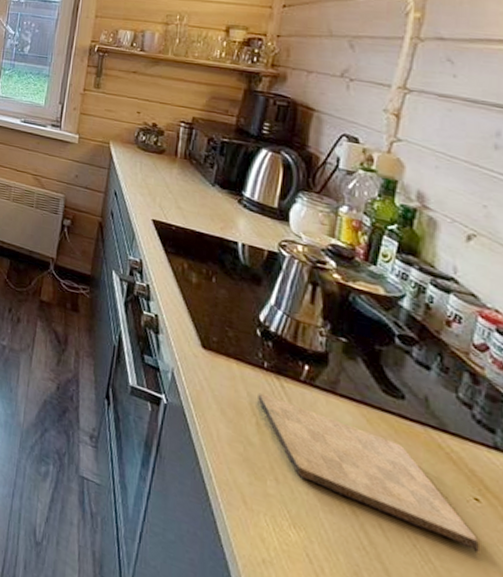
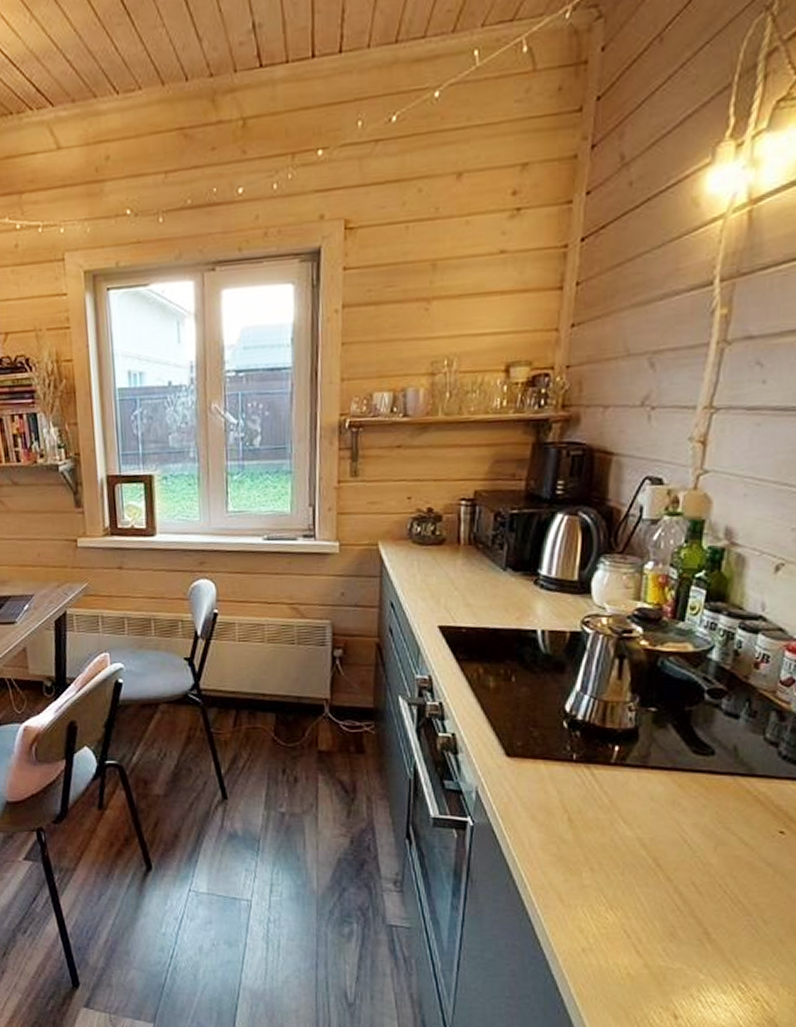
cutting board: present [258,392,479,553] -> none [568,787,783,881]

